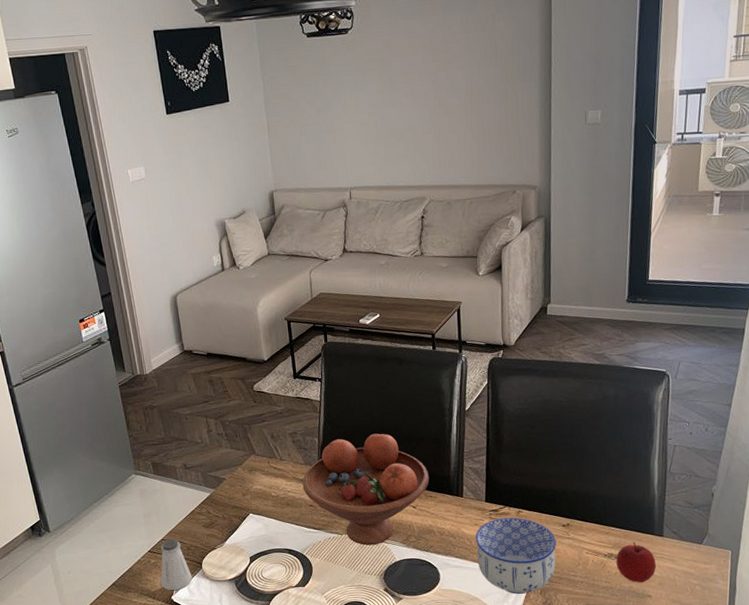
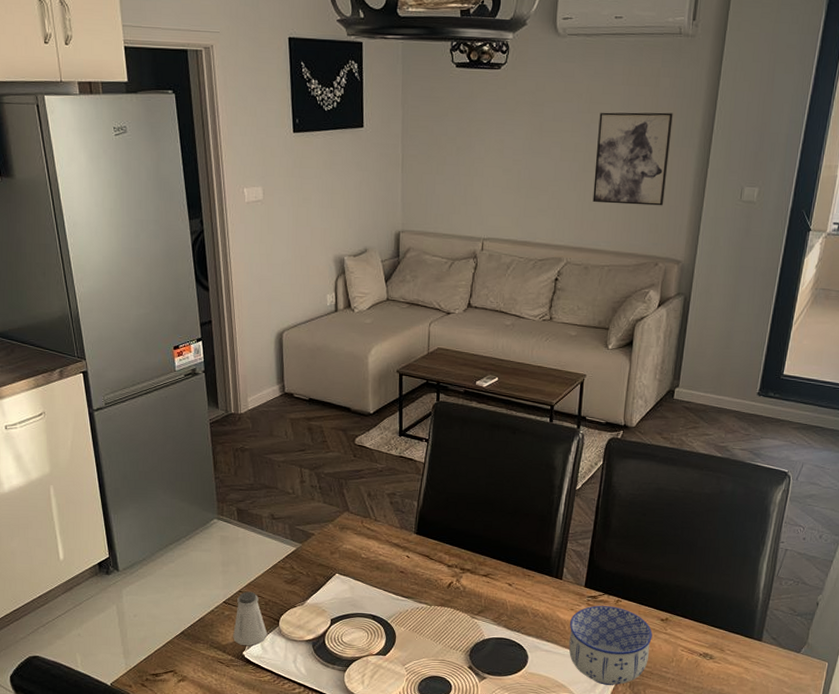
fruit bowl: present [302,433,430,546] -> none [395,503,530,620]
wall art: none [444,52,514,143] -> present [592,112,673,206]
apple: present [616,542,656,583] -> none [710,644,751,687]

